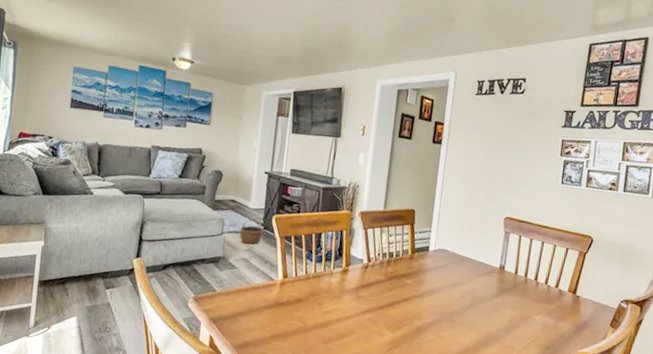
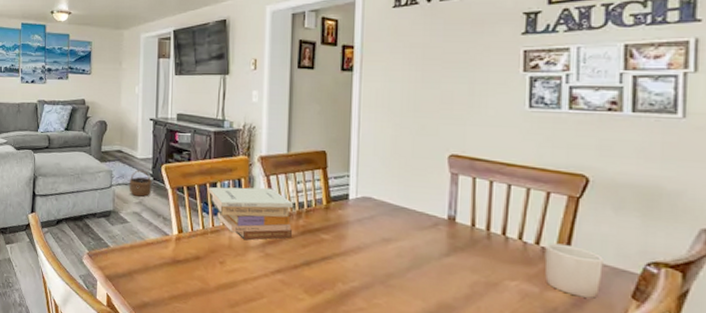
books: none [314,237,386,285] -> present [208,187,294,240]
mug: none [559,286,596,327] -> present [544,242,603,298]

